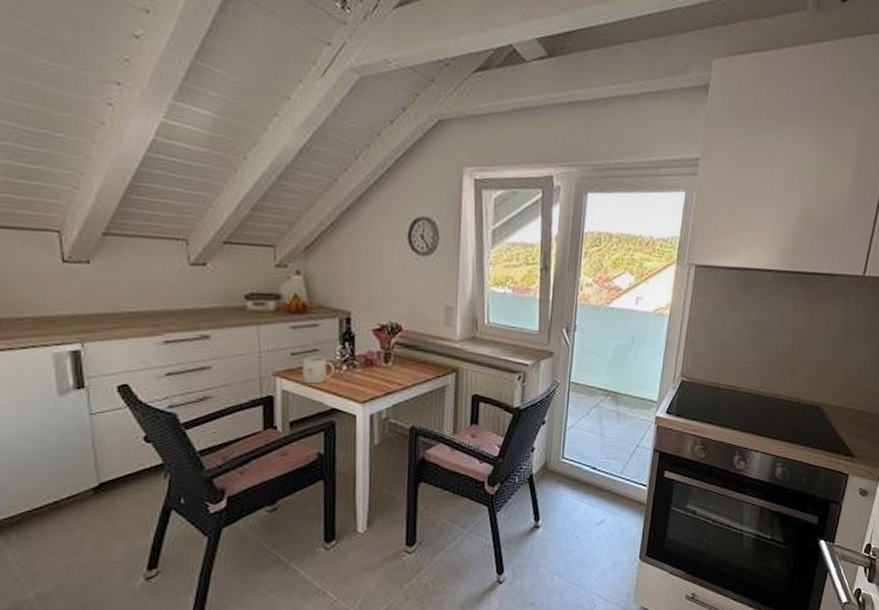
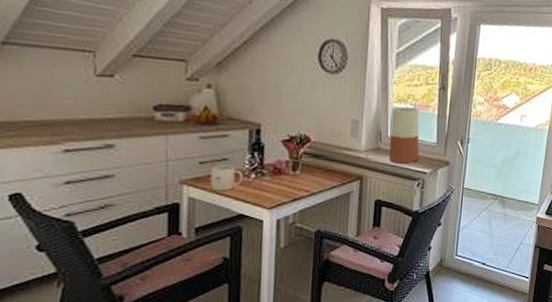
vase: none [486,290,520,355] -> present [389,106,420,164]

